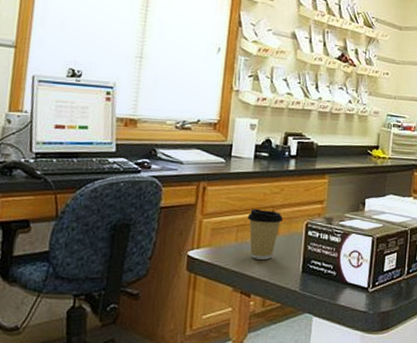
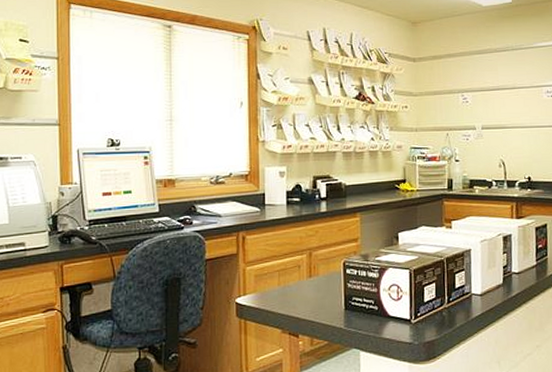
coffee cup: present [247,208,284,260] -> none [287,252,321,301]

